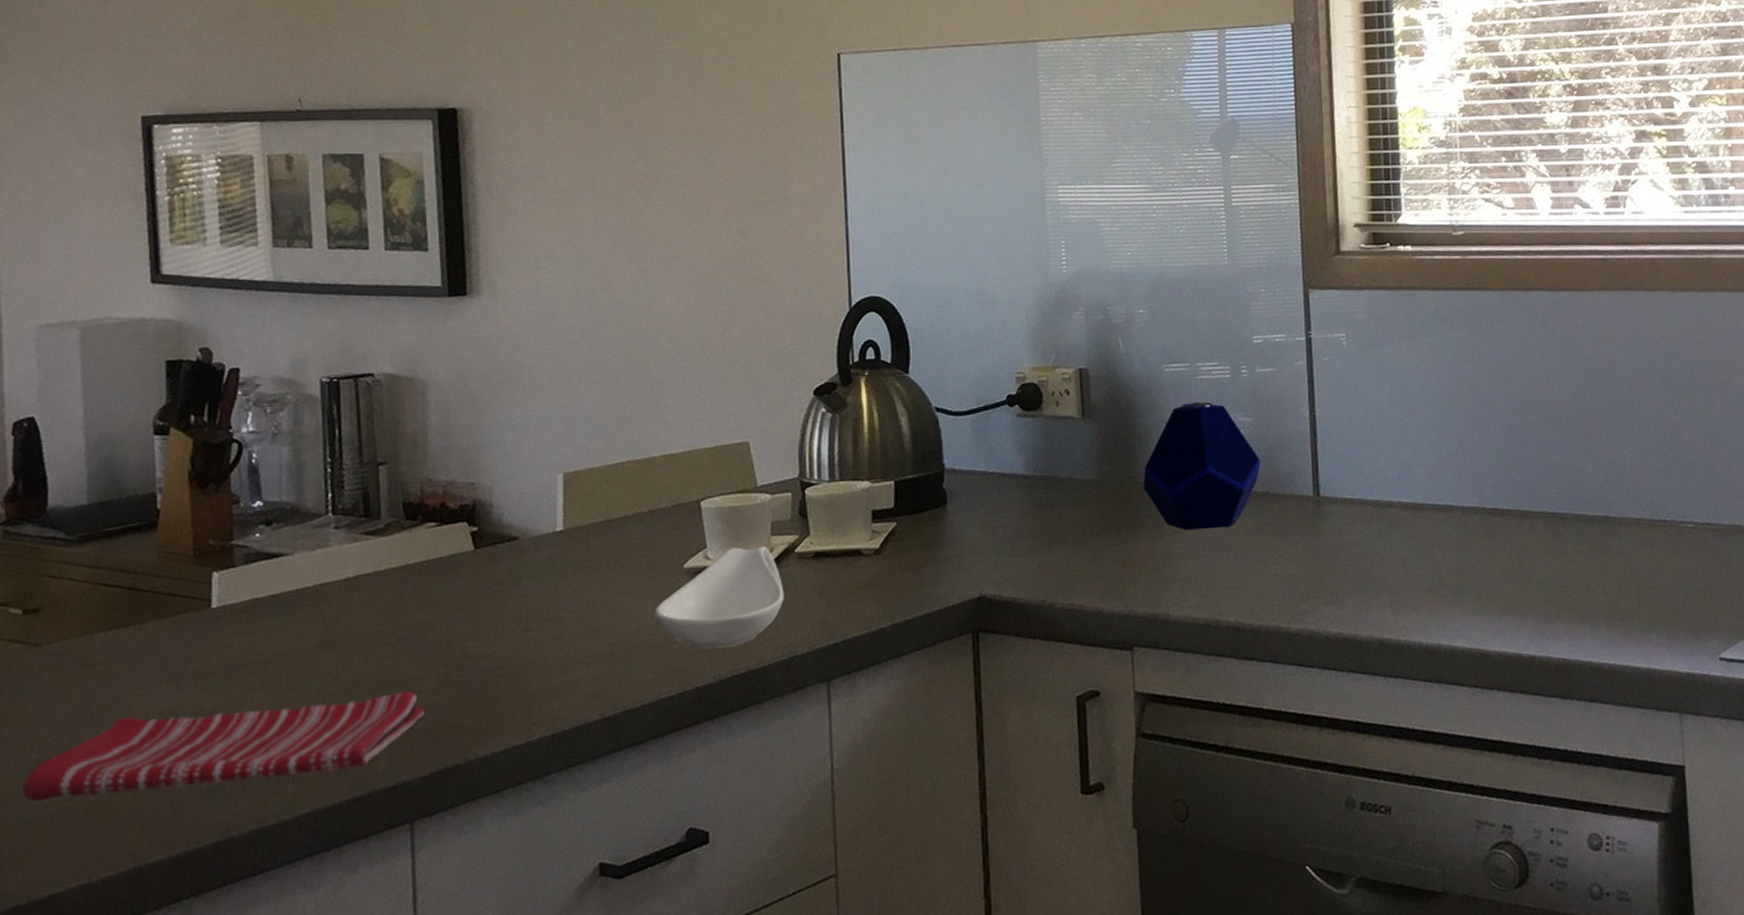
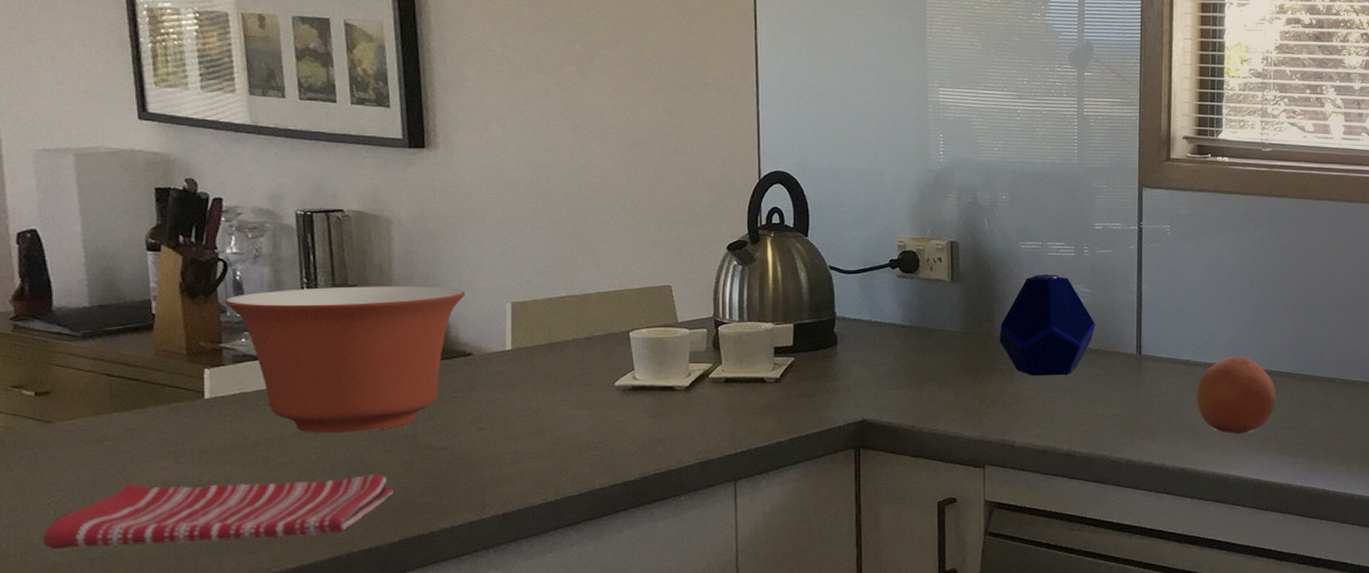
mixing bowl: none [237,458,511,644] -> present [224,286,465,434]
spoon rest: present [655,546,785,649] -> none [590,371,700,451]
fruit: none [1391,490,1494,593] -> present [1196,355,1276,435]

